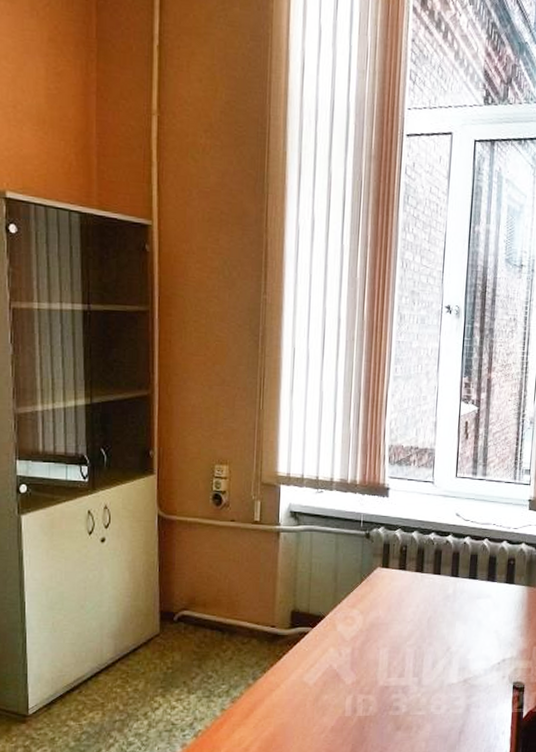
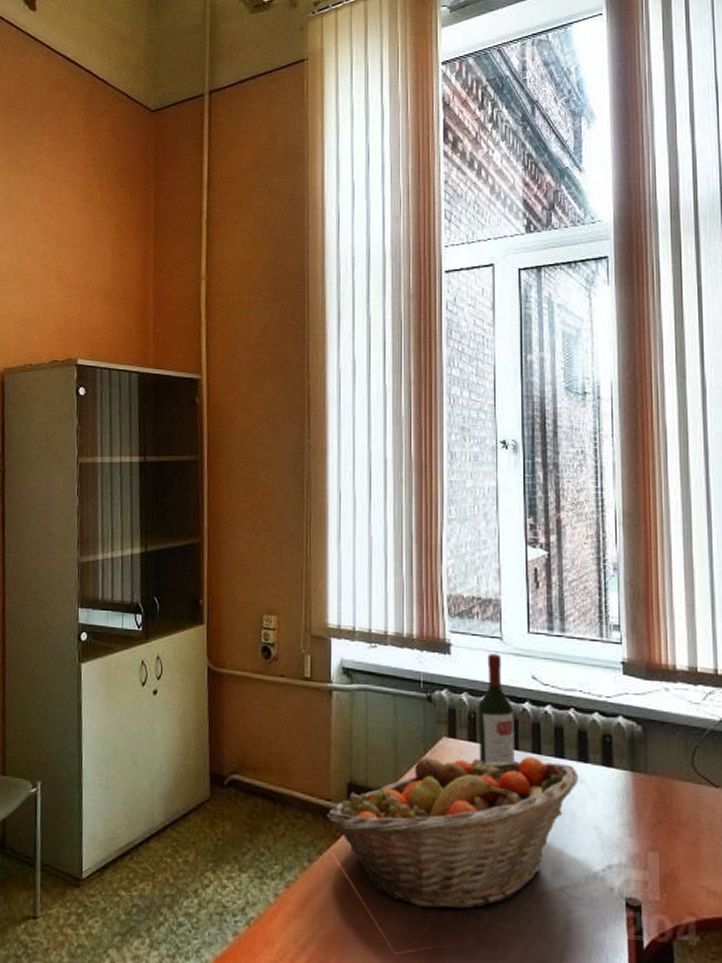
fruit basket: none [271,580,487,707] -> present [327,757,579,909]
wine bottle: none [407,496,439,588] -> present [479,654,514,765]

